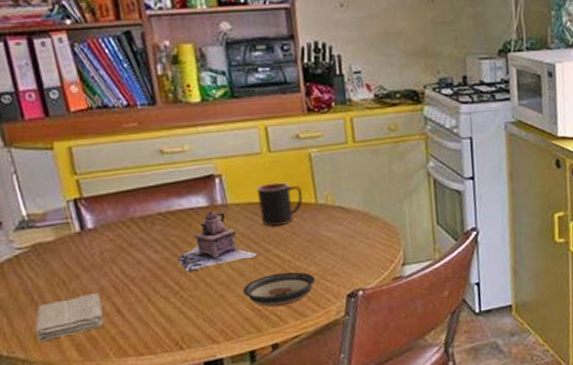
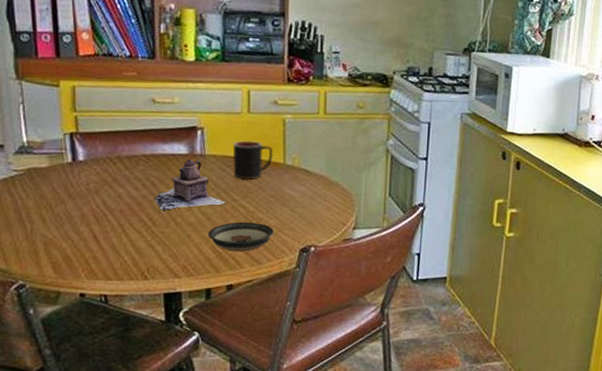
washcloth: present [35,293,104,342] -> none [18,219,81,257]

